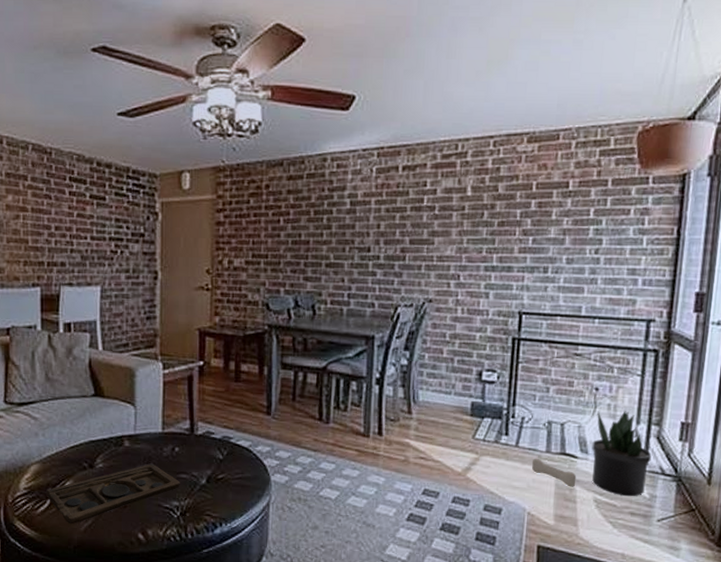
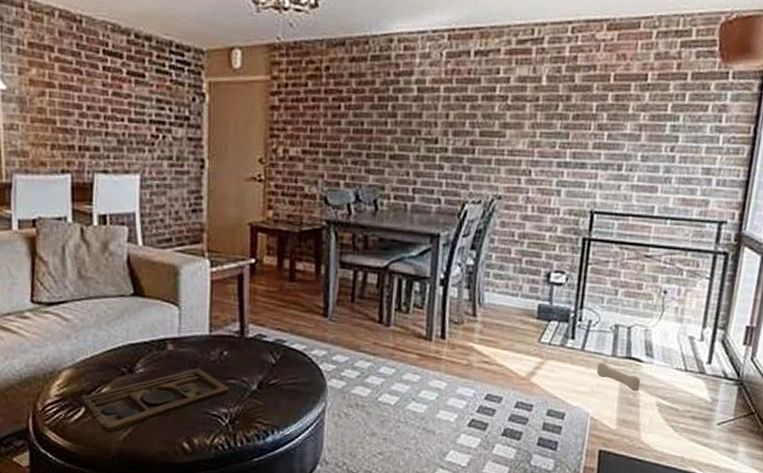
planter: present [592,410,652,497] -> none [656,313,716,401]

